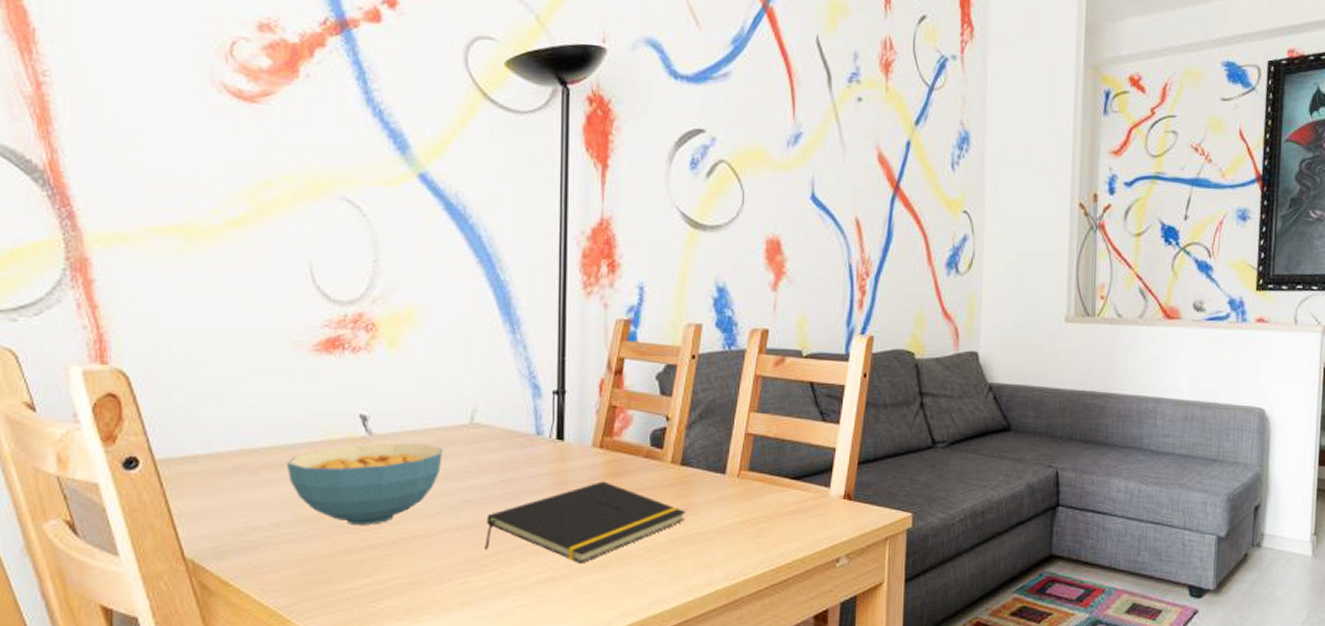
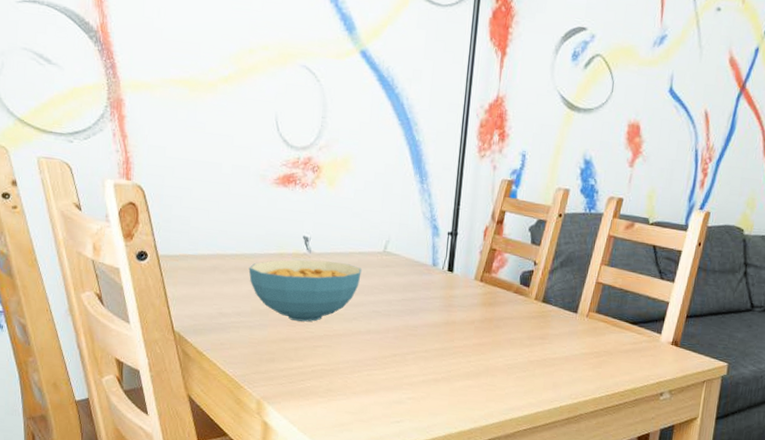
notepad: present [484,481,687,564] -> none [386,308,544,371]

